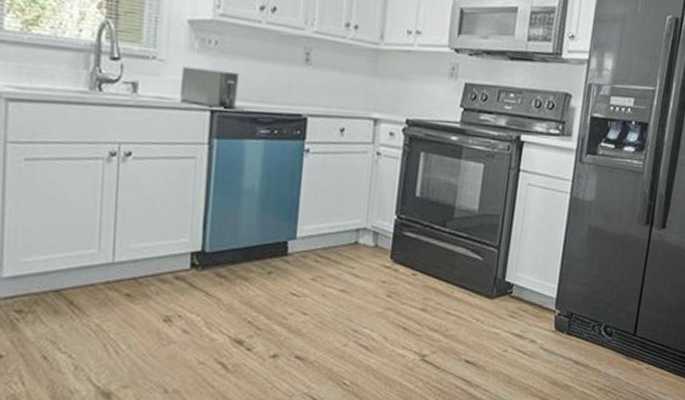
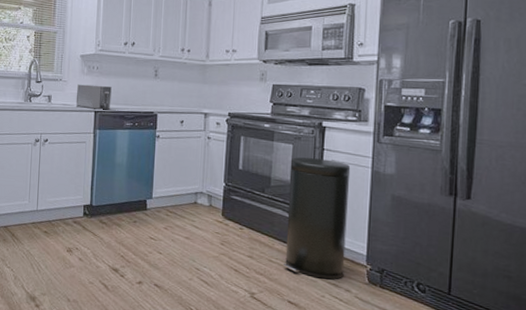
pedal bin: none [463,180,548,330] -> present [284,157,351,280]

